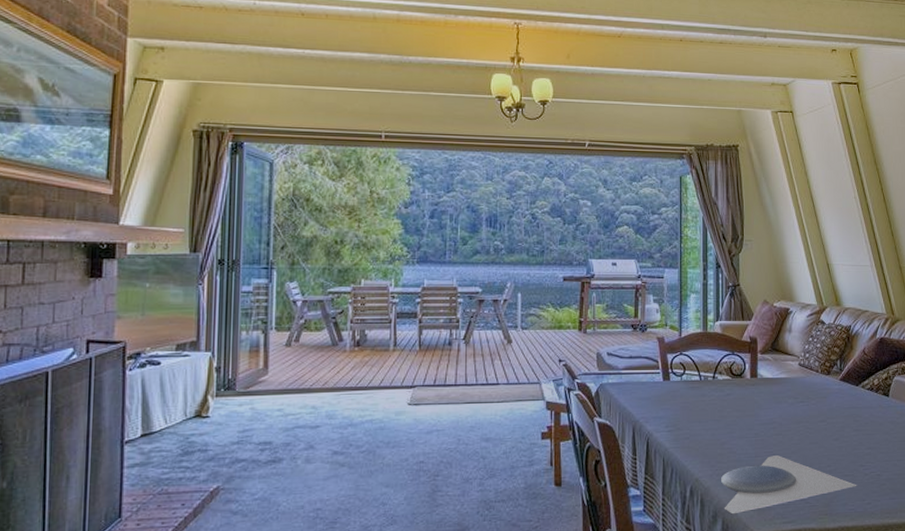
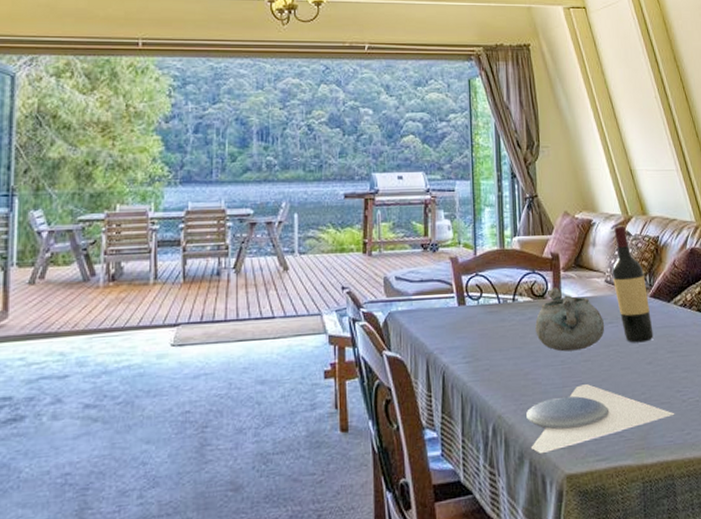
decorative bowl: none [733,368,797,426] -> present [535,287,605,352]
wine bottle: none [805,314,841,421] -> present [611,225,654,343]

